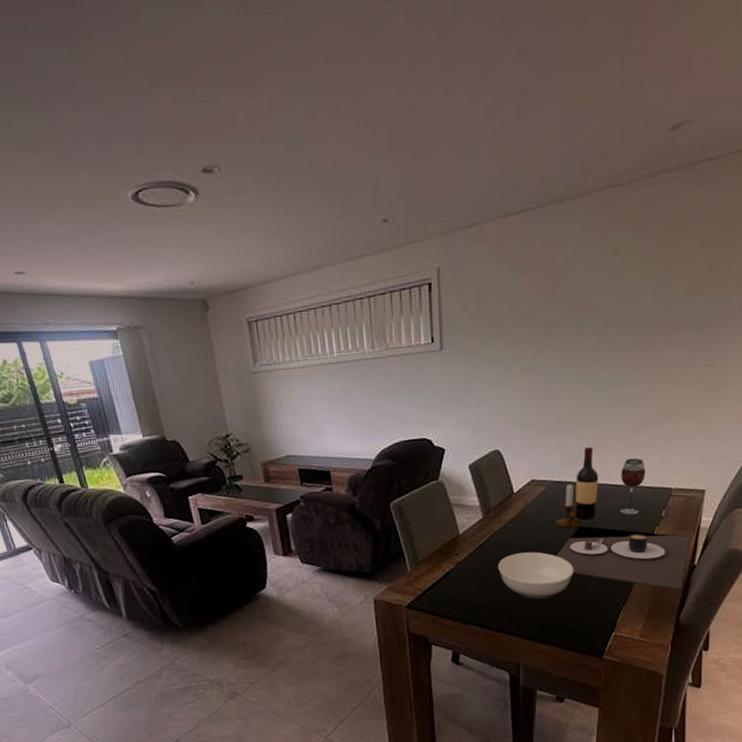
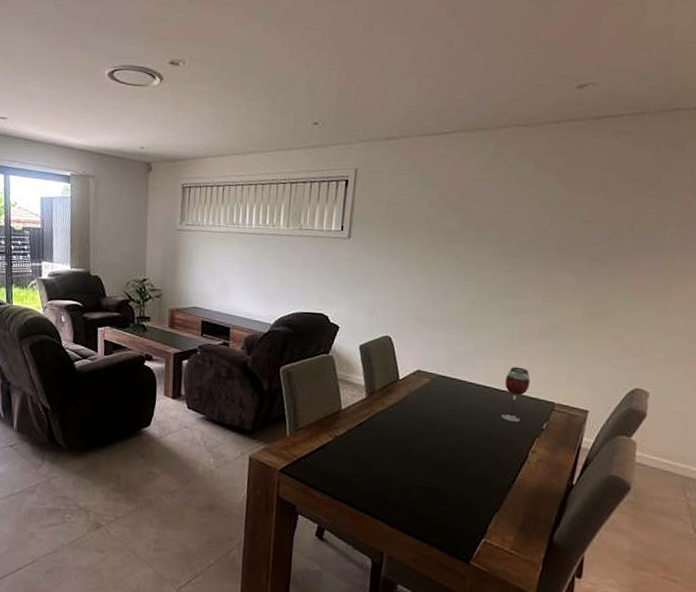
bowl: present [498,552,574,599] -> none [374,438,450,489]
candlestick: present [554,484,582,528] -> none [435,381,463,424]
place setting: present [556,525,690,591] -> none [433,423,570,508]
wine bottle: present [576,447,599,520] -> none [457,349,484,419]

